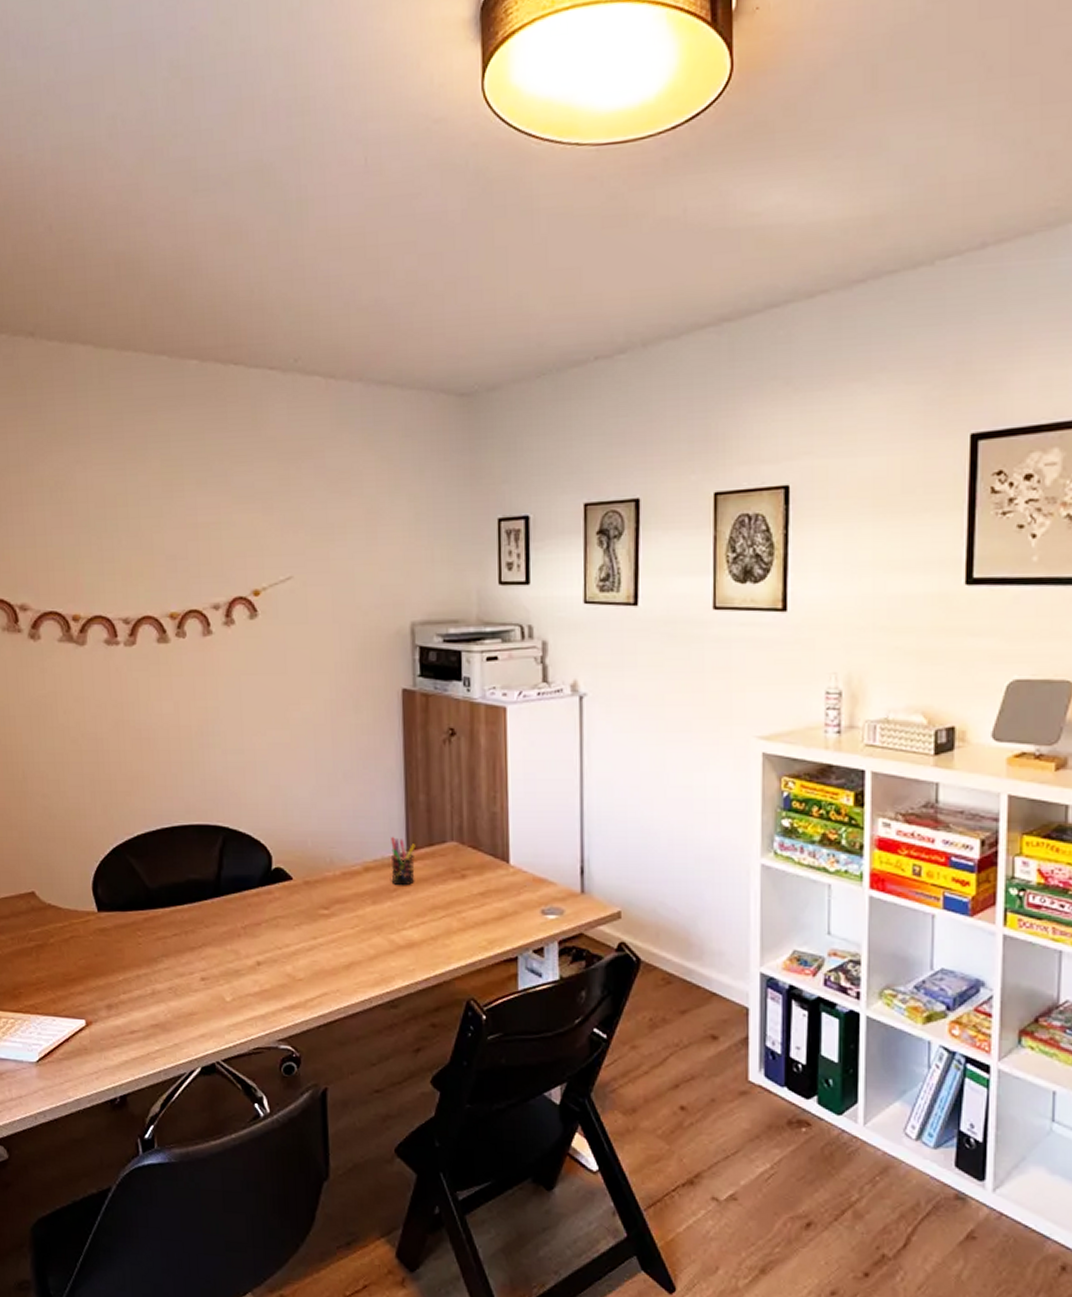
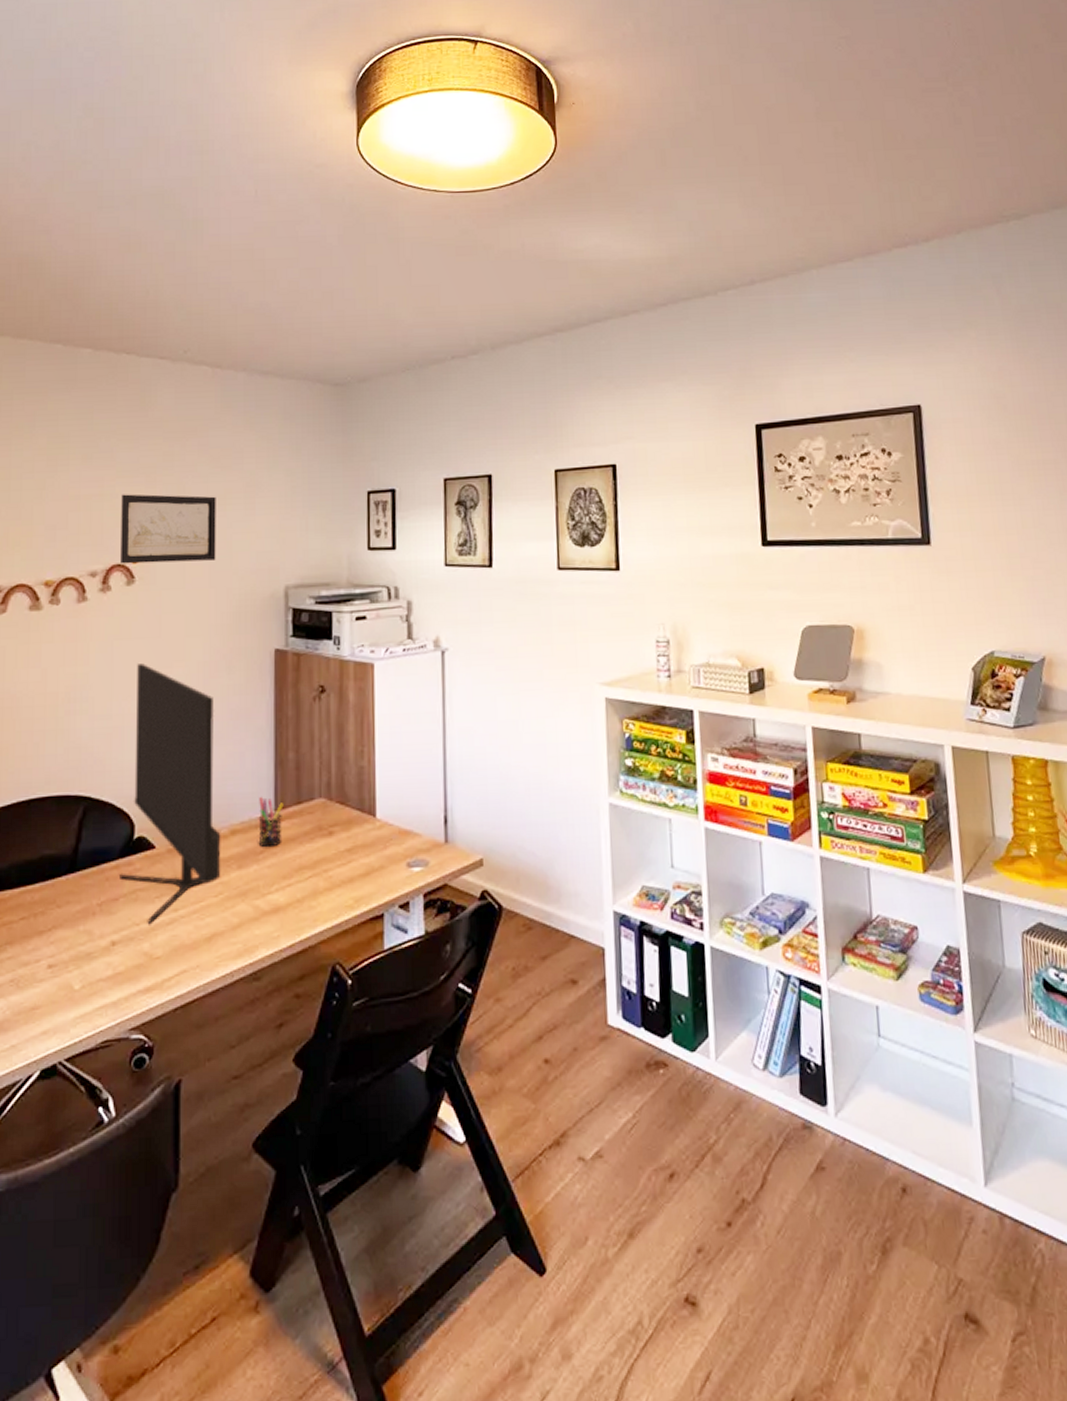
wall art: none [239,521,339,597] -> present [121,494,216,564]
monitor: none [260,700,357,950] -> present [119,663,221,925]

